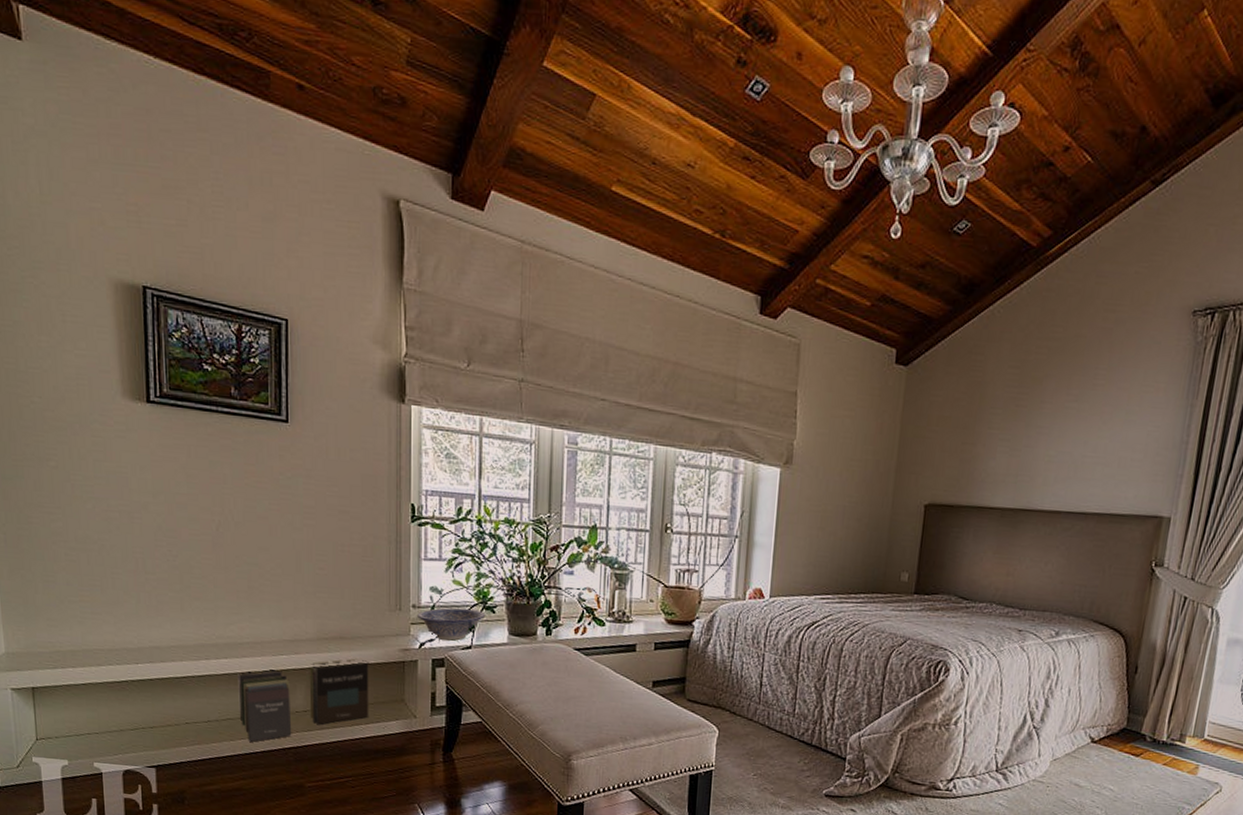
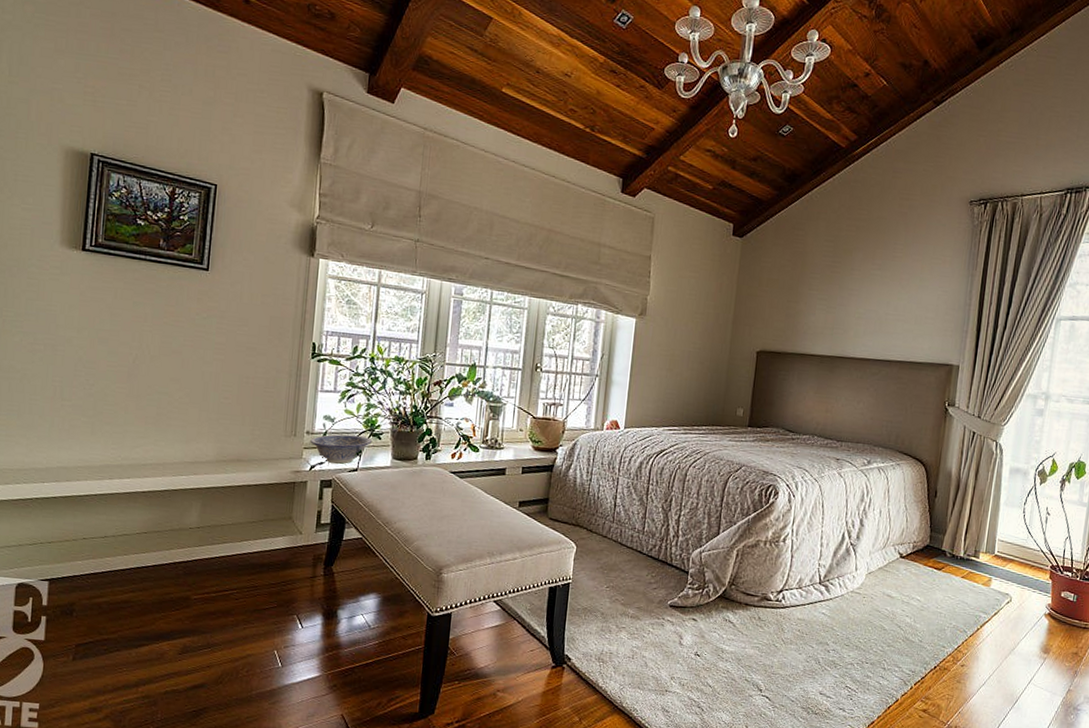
books: present [238,670,292,742] -> none [135,489,186,556]
books: present [309,658,369,725] -> none [203,479,262,541]

